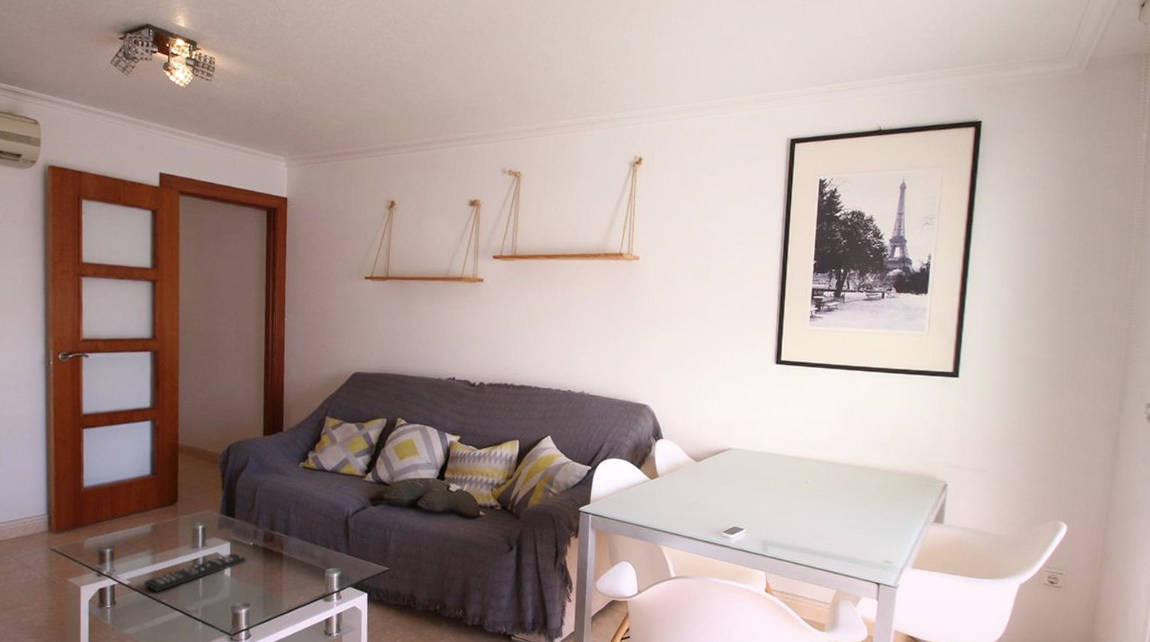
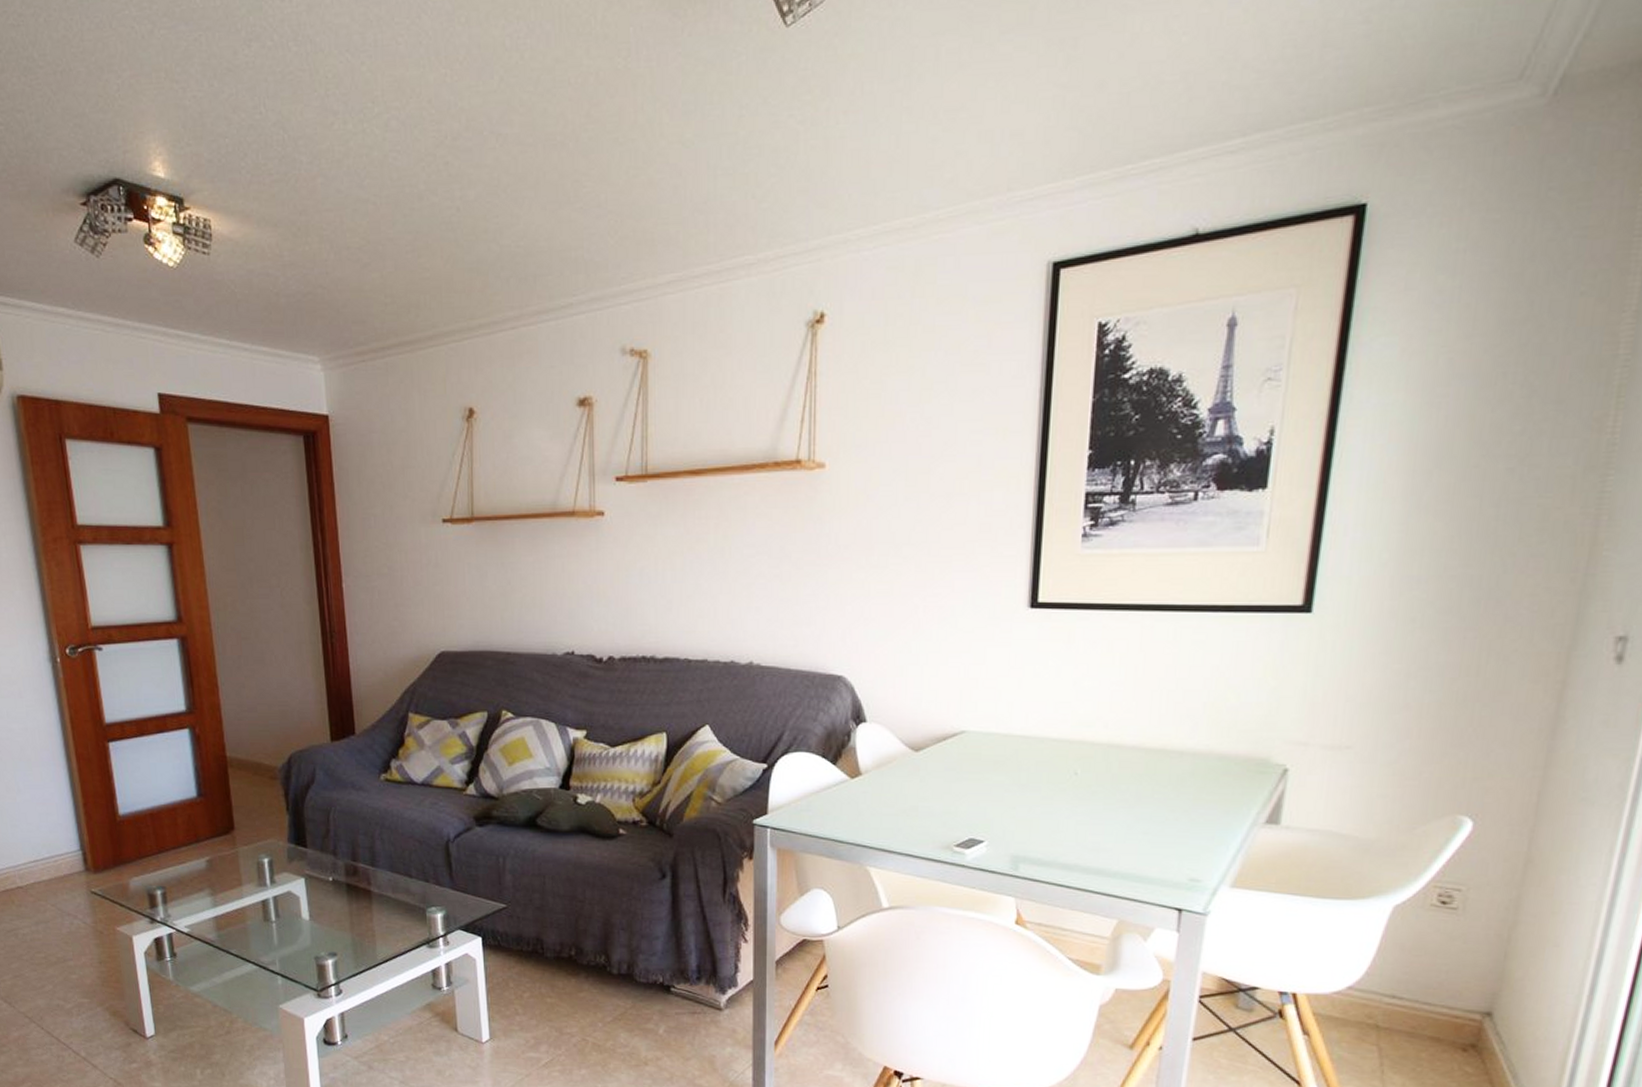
remote control: present [145,552,247,592] -> none [207,890,328,941]

